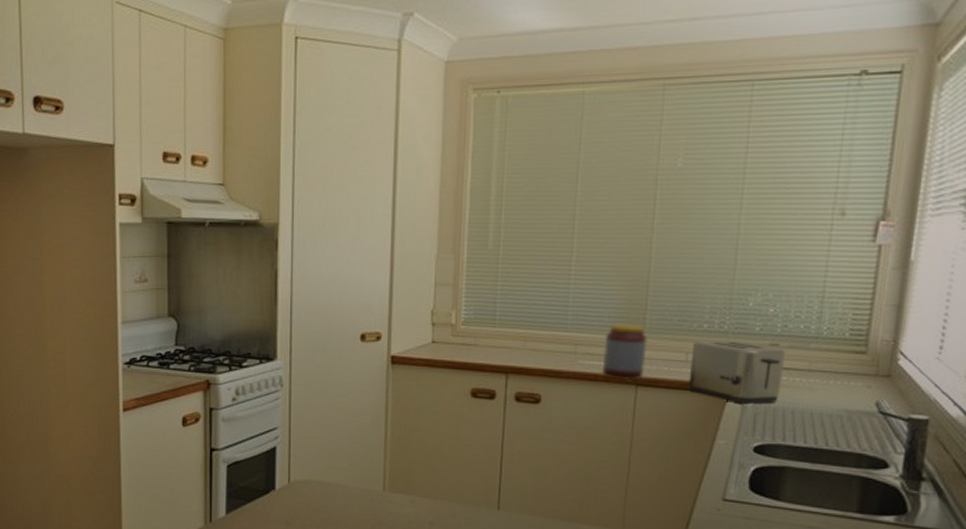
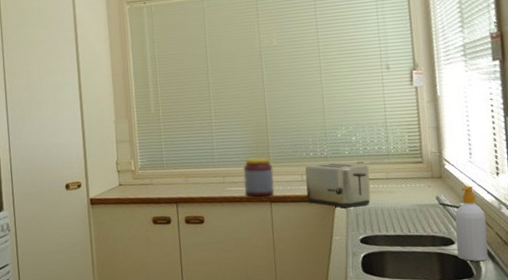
soap bottle: none [889,392,944,494] -> present [455,186,489,262]

